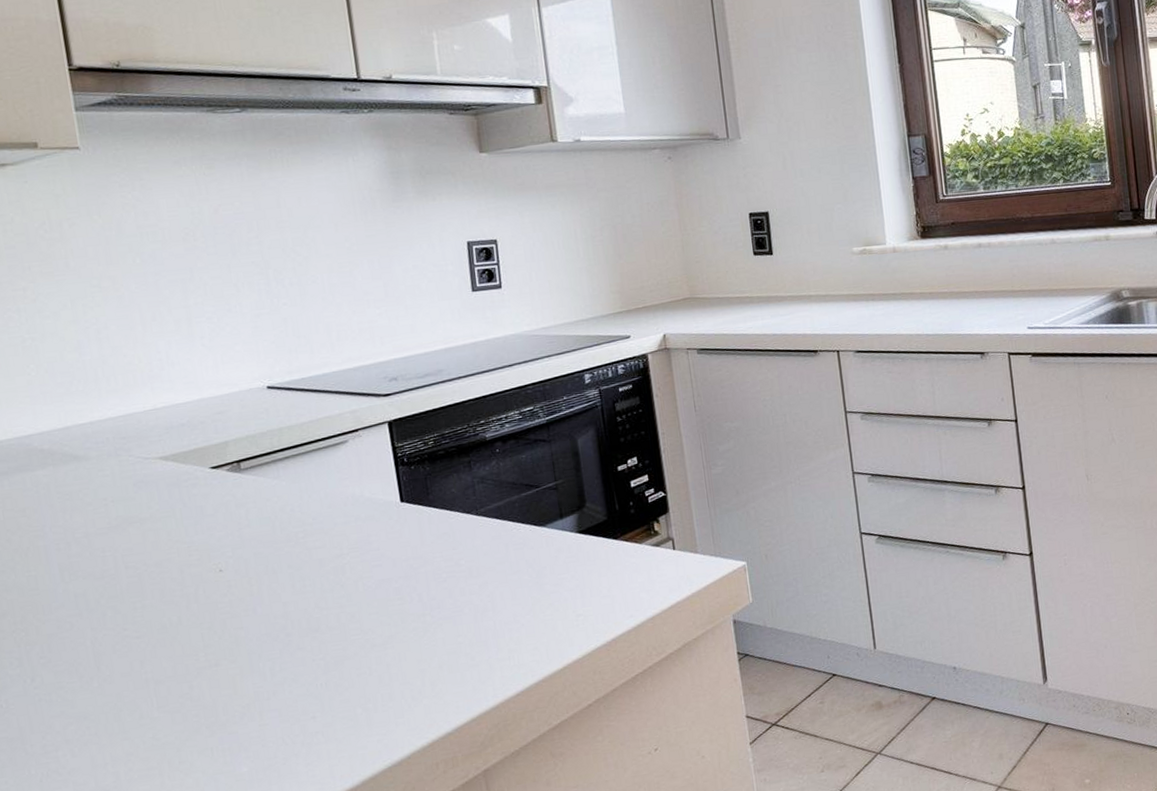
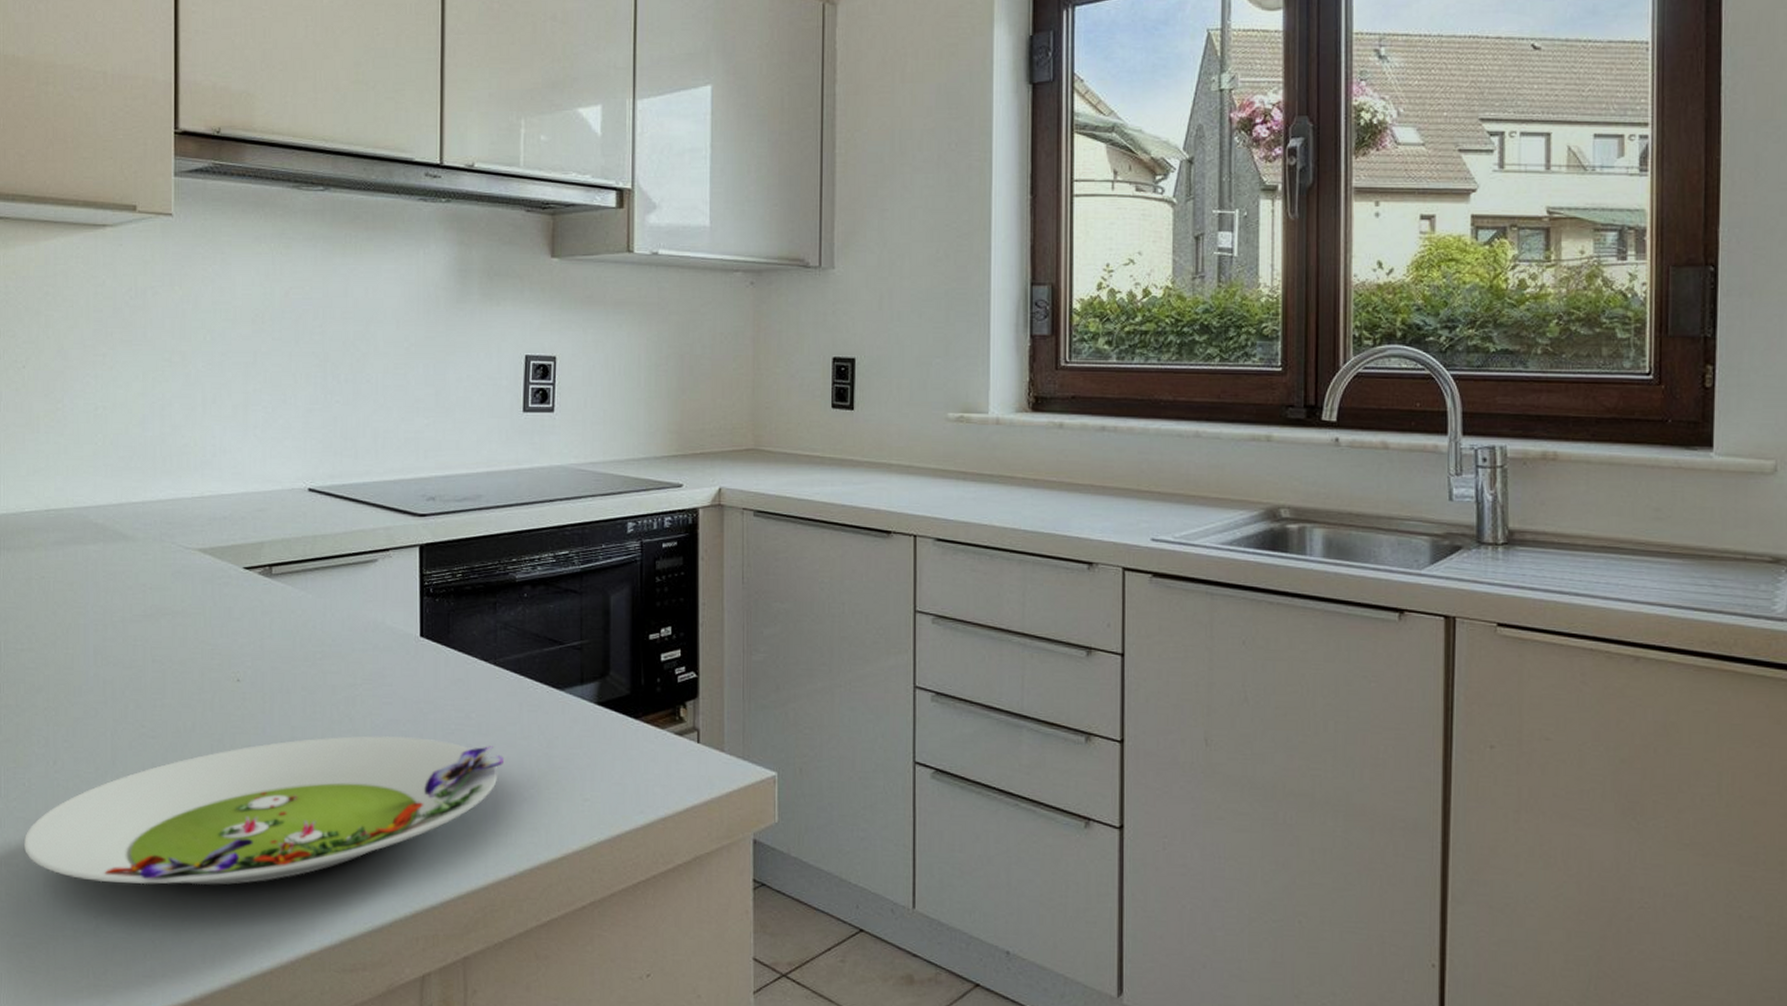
salad plate: none [10,585,498,783] -> present [24,735,504,886]

